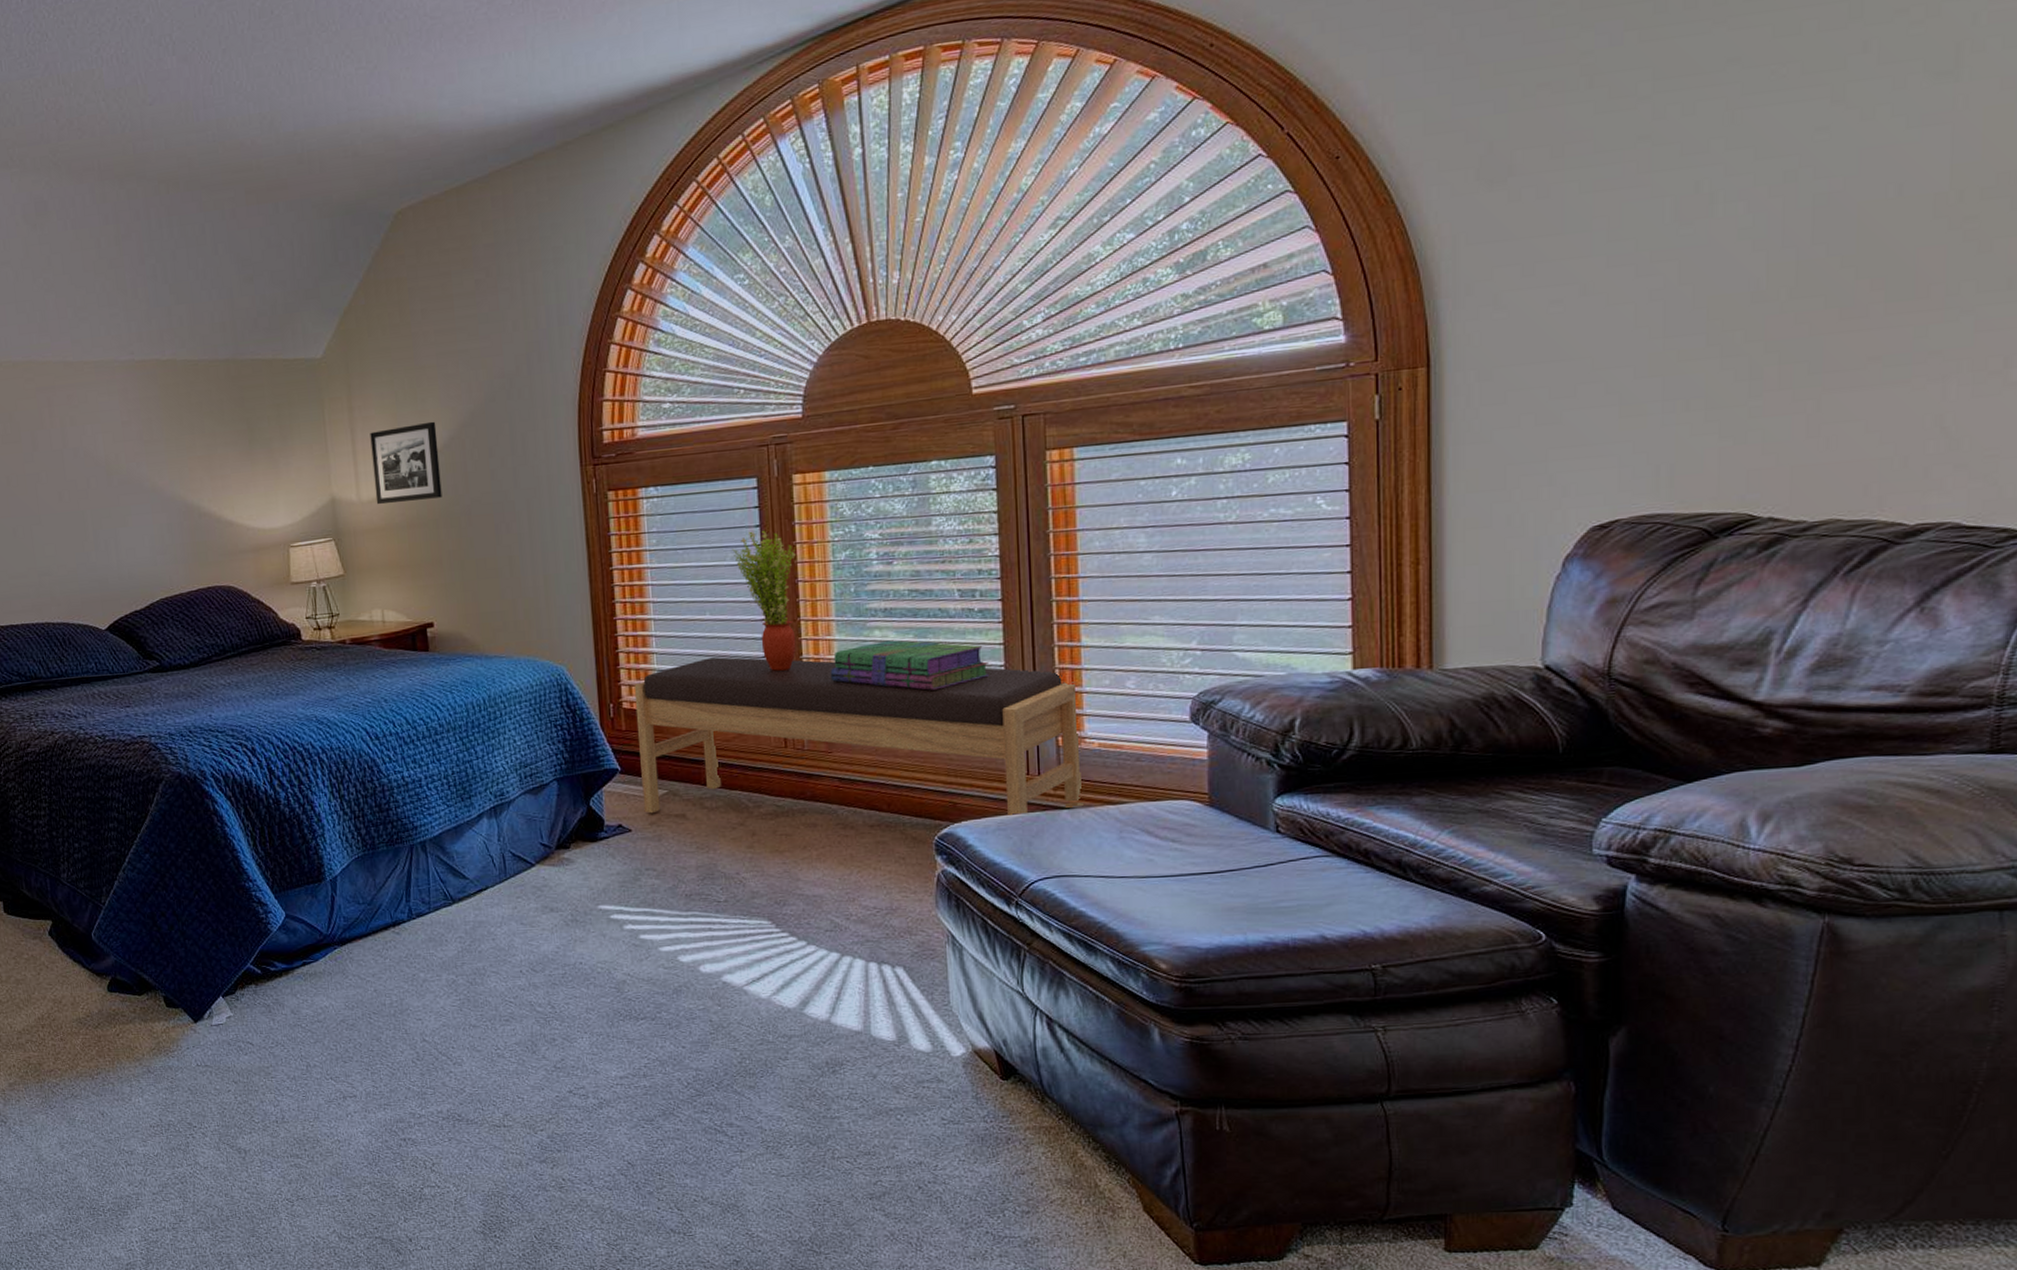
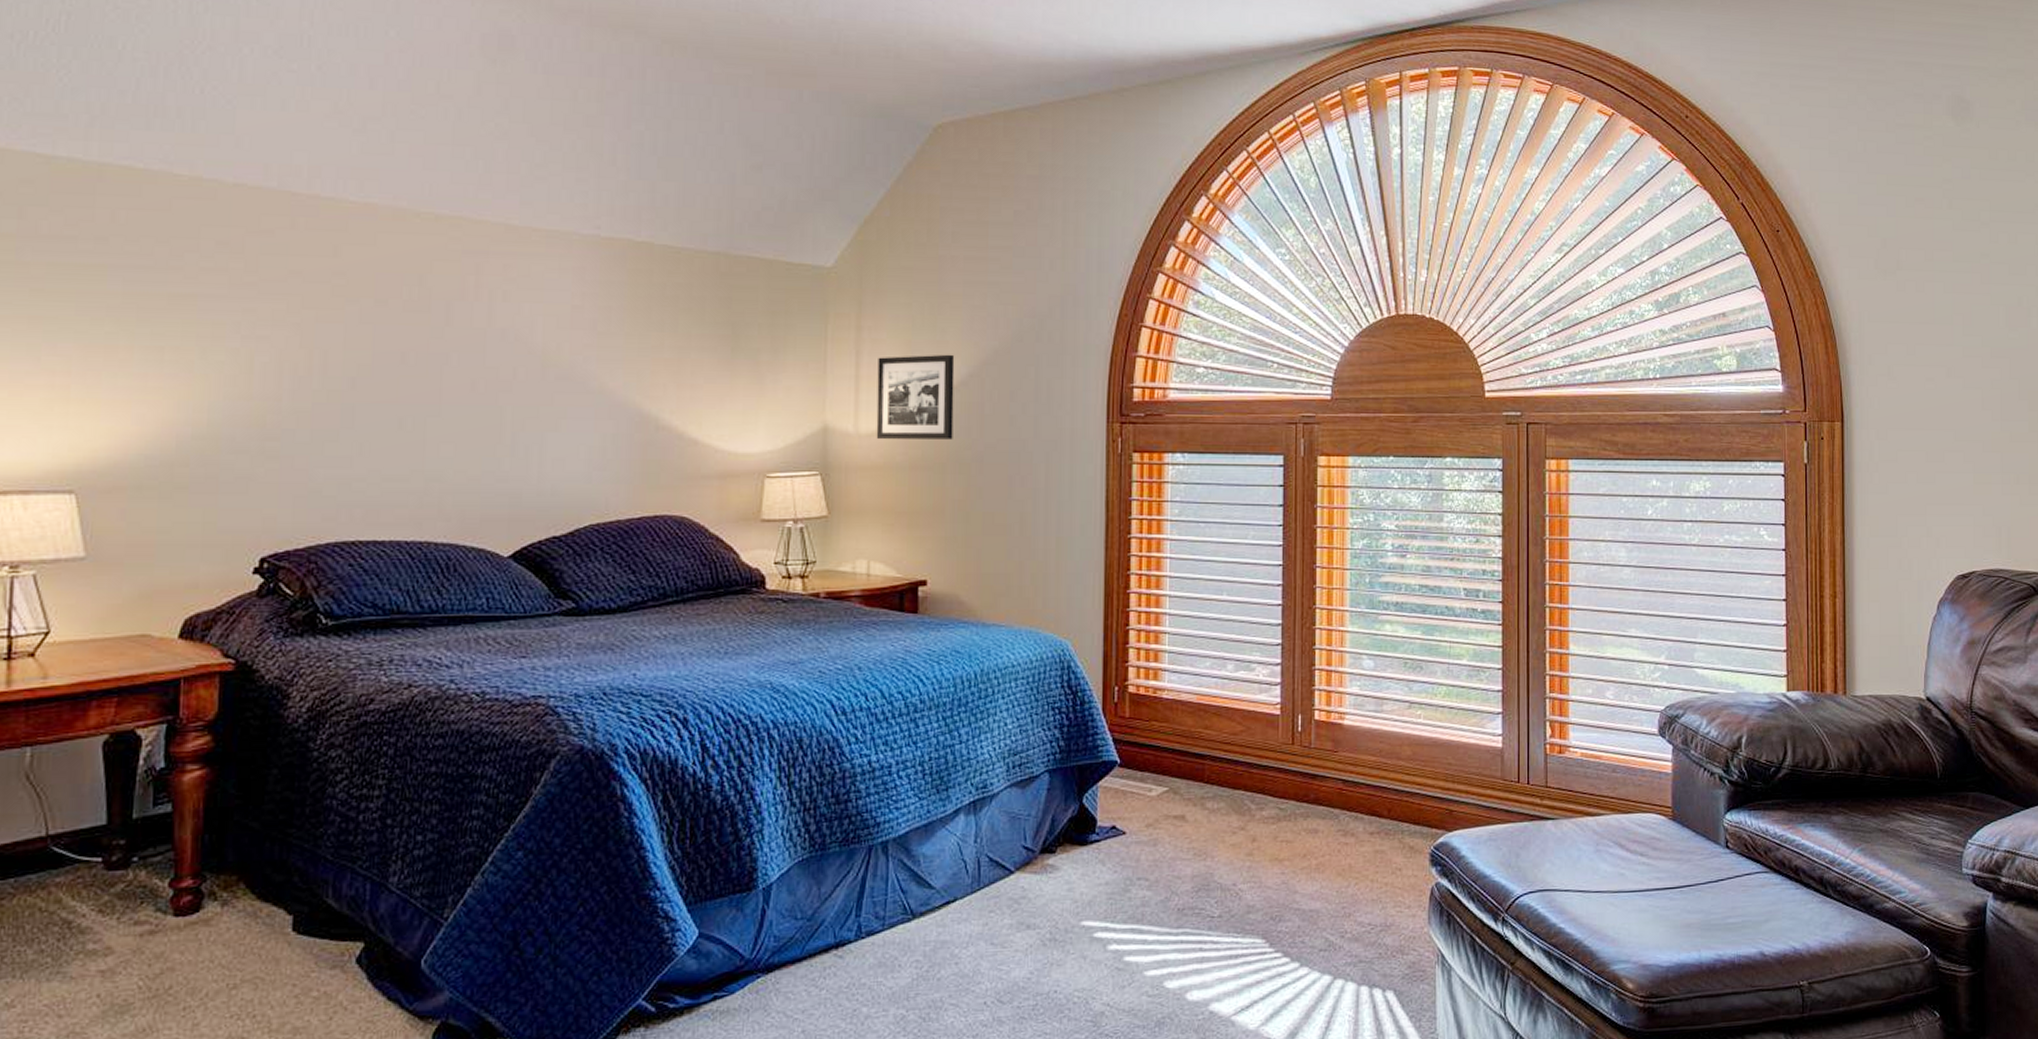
bench: present [634,657,1084,815] -> none [1141,642,1566,825]
potted plant: present [732,530,797,671] -> none [1254,510,1317,661]
stack of books: present [830,640,989,690] -> none [1341,635,1488,690]

